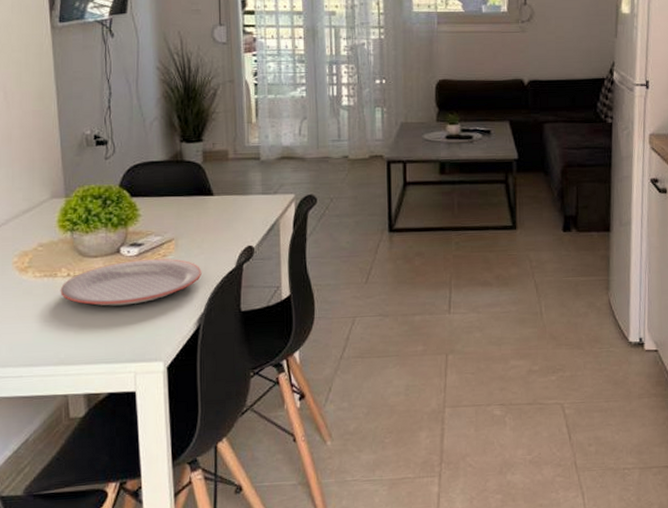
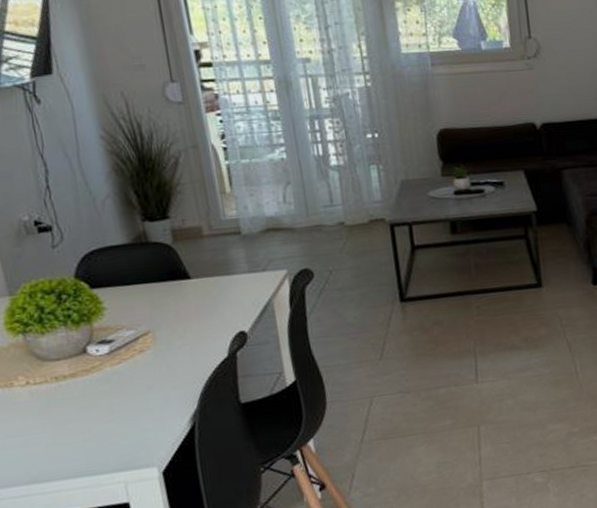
plate: present [60,258,202,306] -> none [19,353,189,414]

